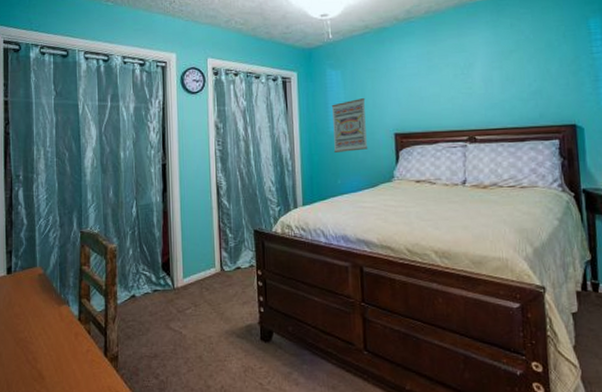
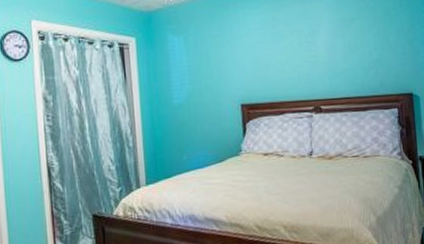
wall art: present [331,98,368,152] -> none [174,67,214,126]

